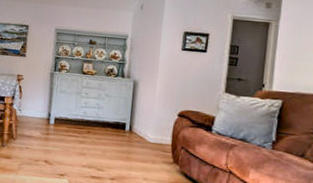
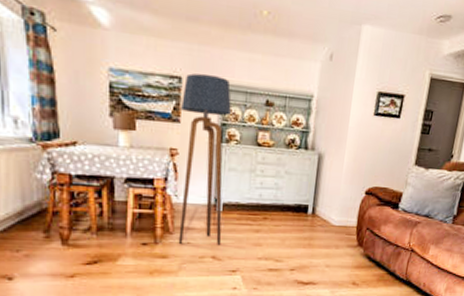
floor lamp: none [19,22,63,153] -> present [178,73,231,246]

